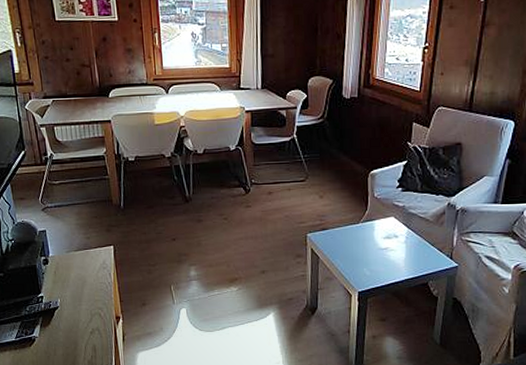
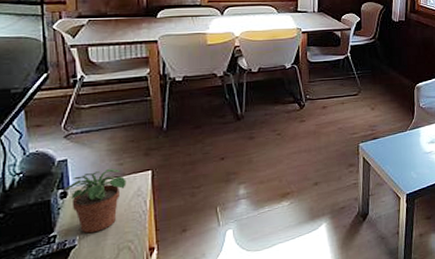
potted plant: none [45,241,94,298] -> present [64,168,127,234]

